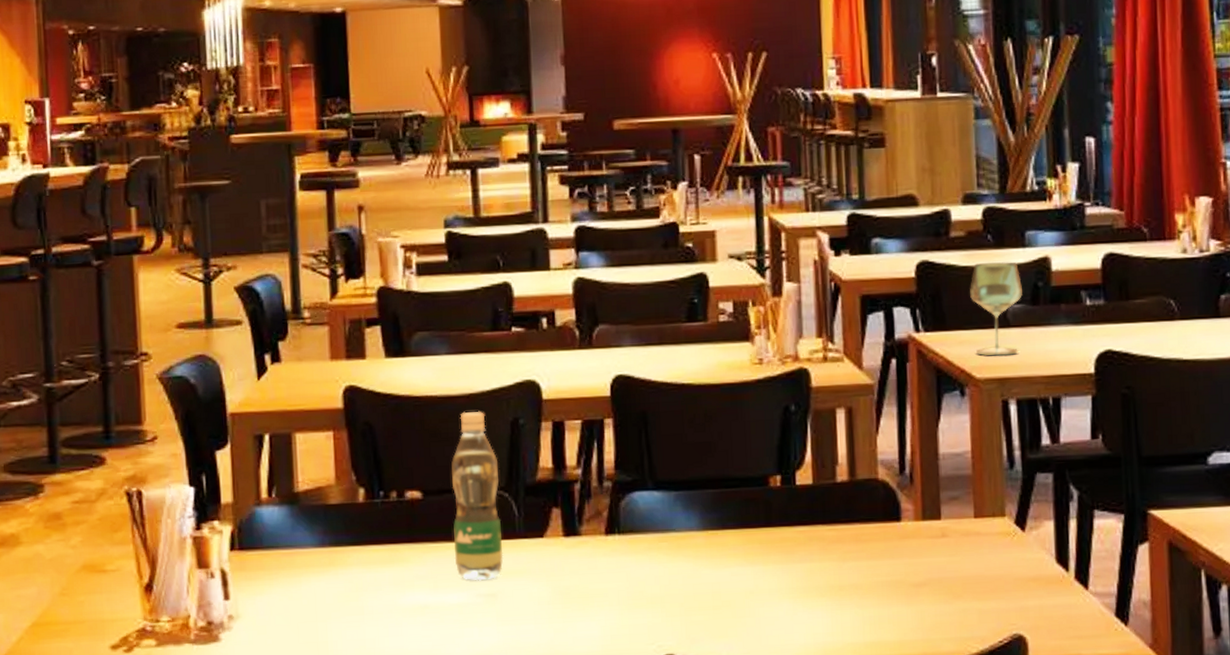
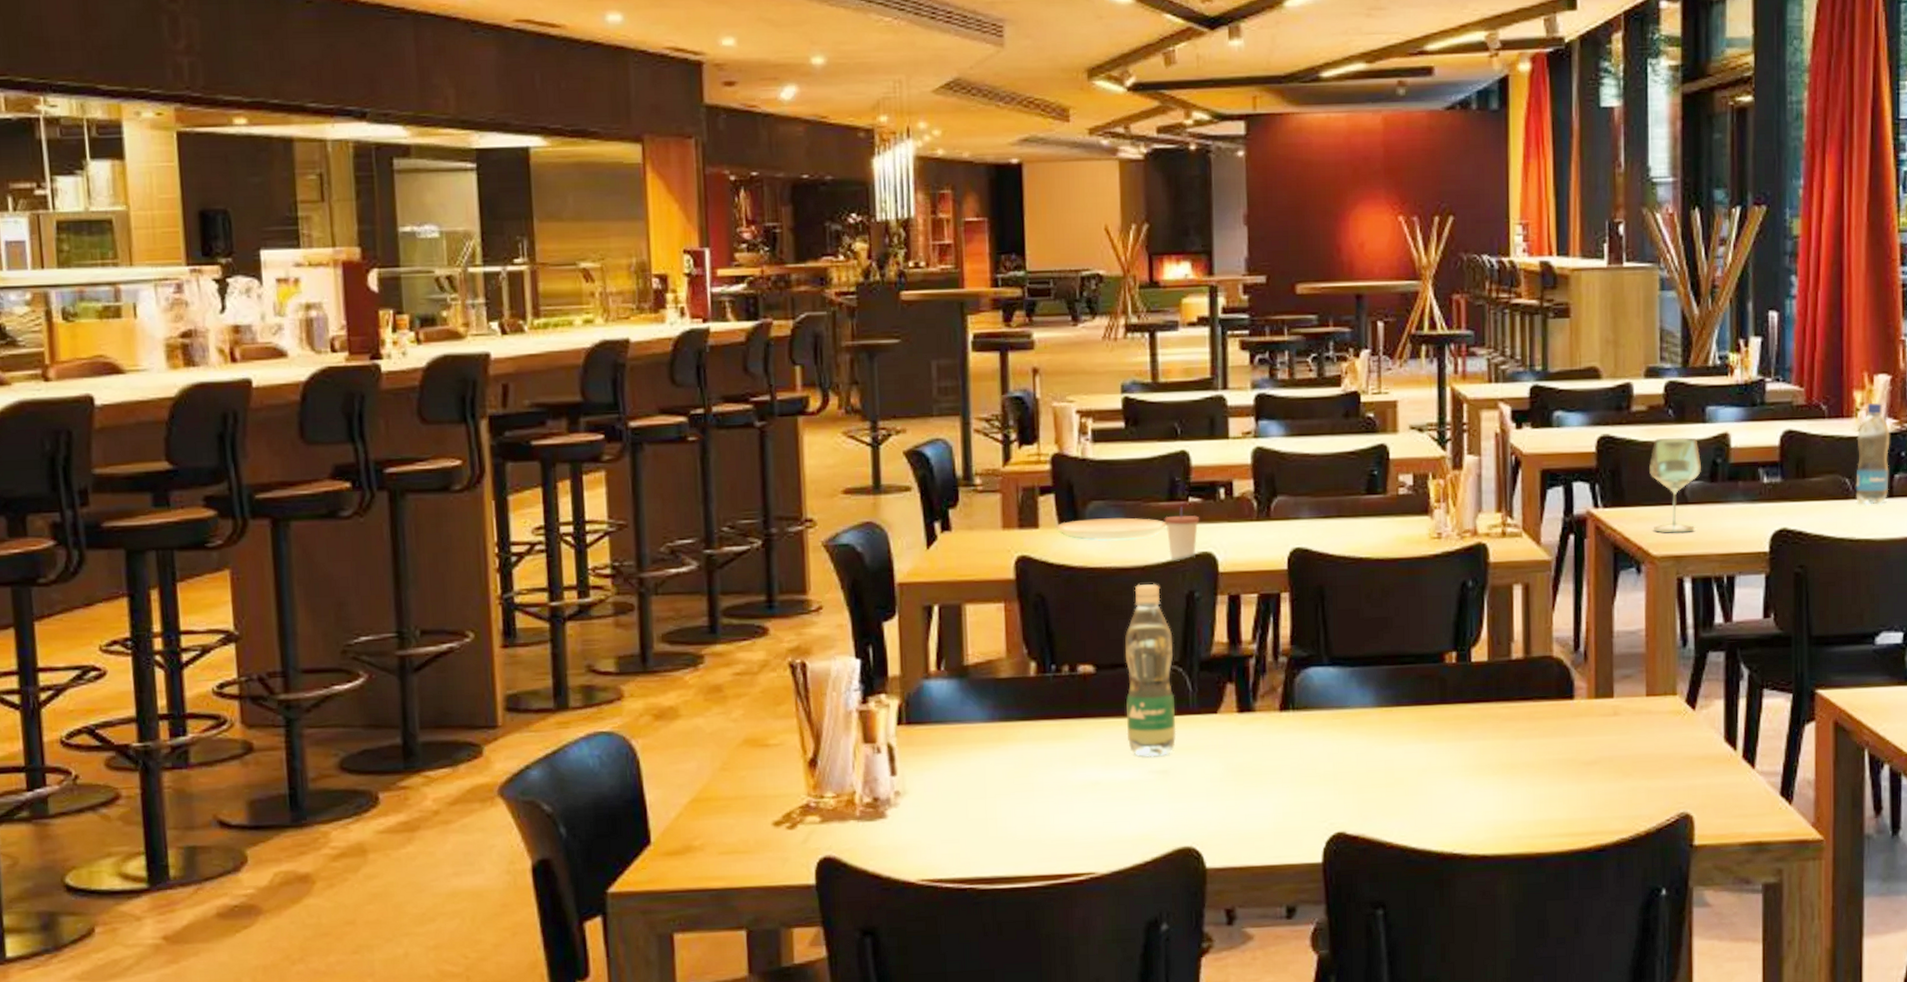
plate: none [382,347,491,369] -> present [1056,517,1167,540]
cup: none [488,336,523,389] -> present [1164,506,1200,562]
bottle: none [1180,225,1215,327] -> present [1856,403,1890,507]

